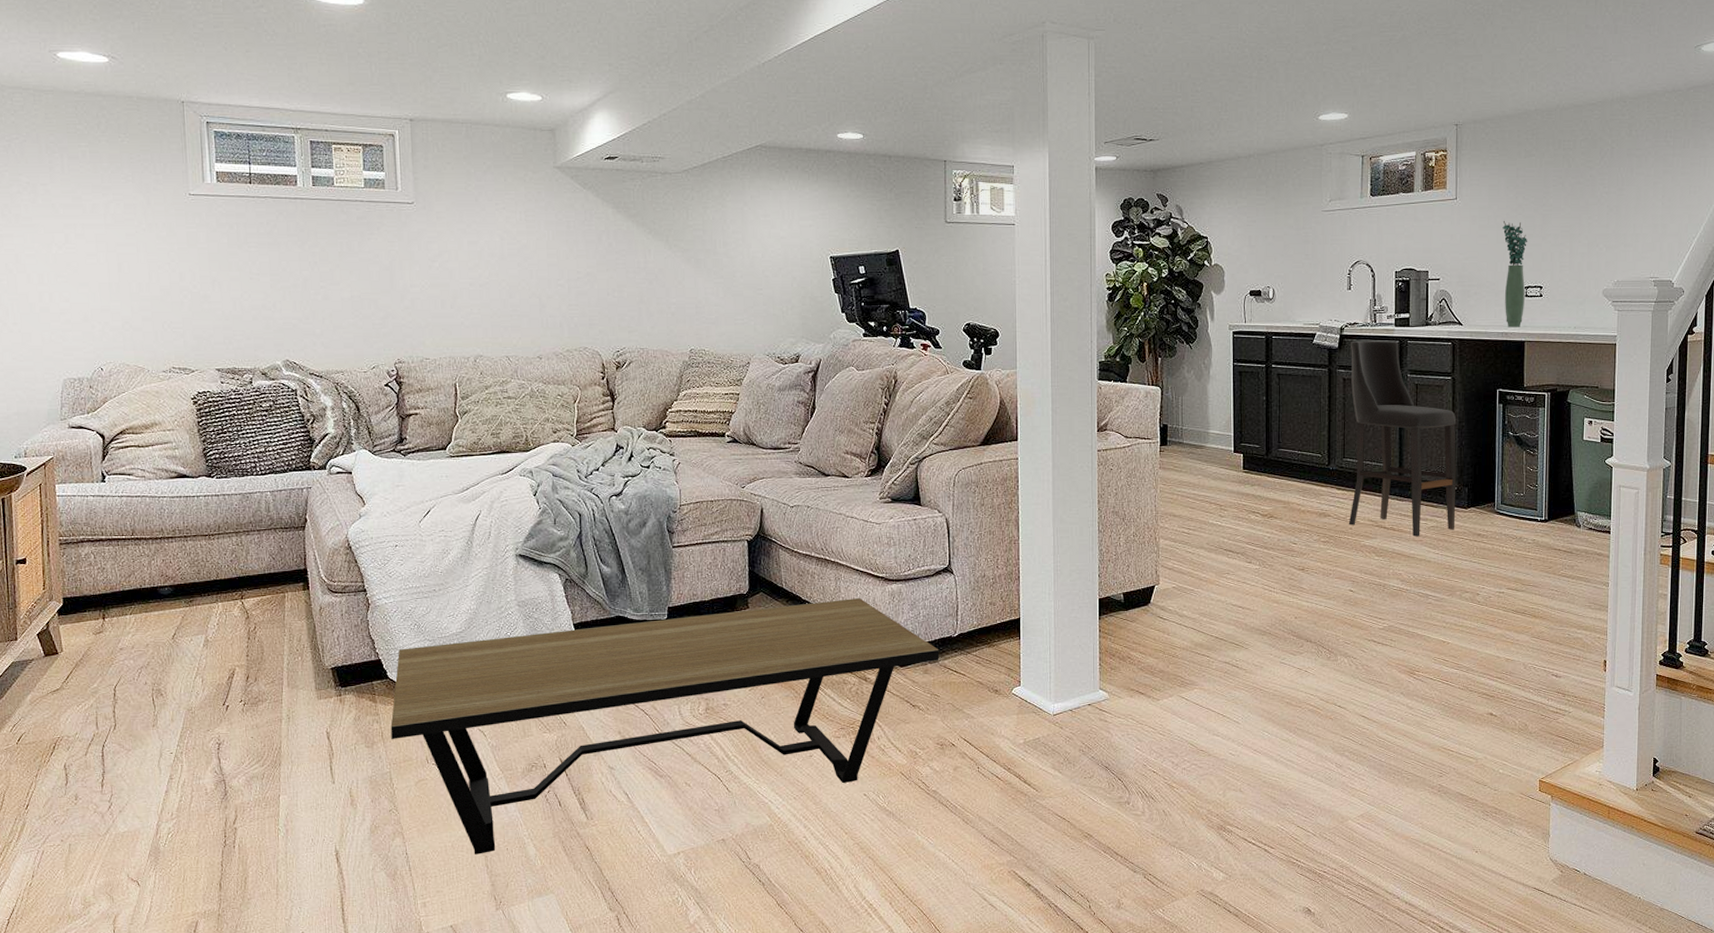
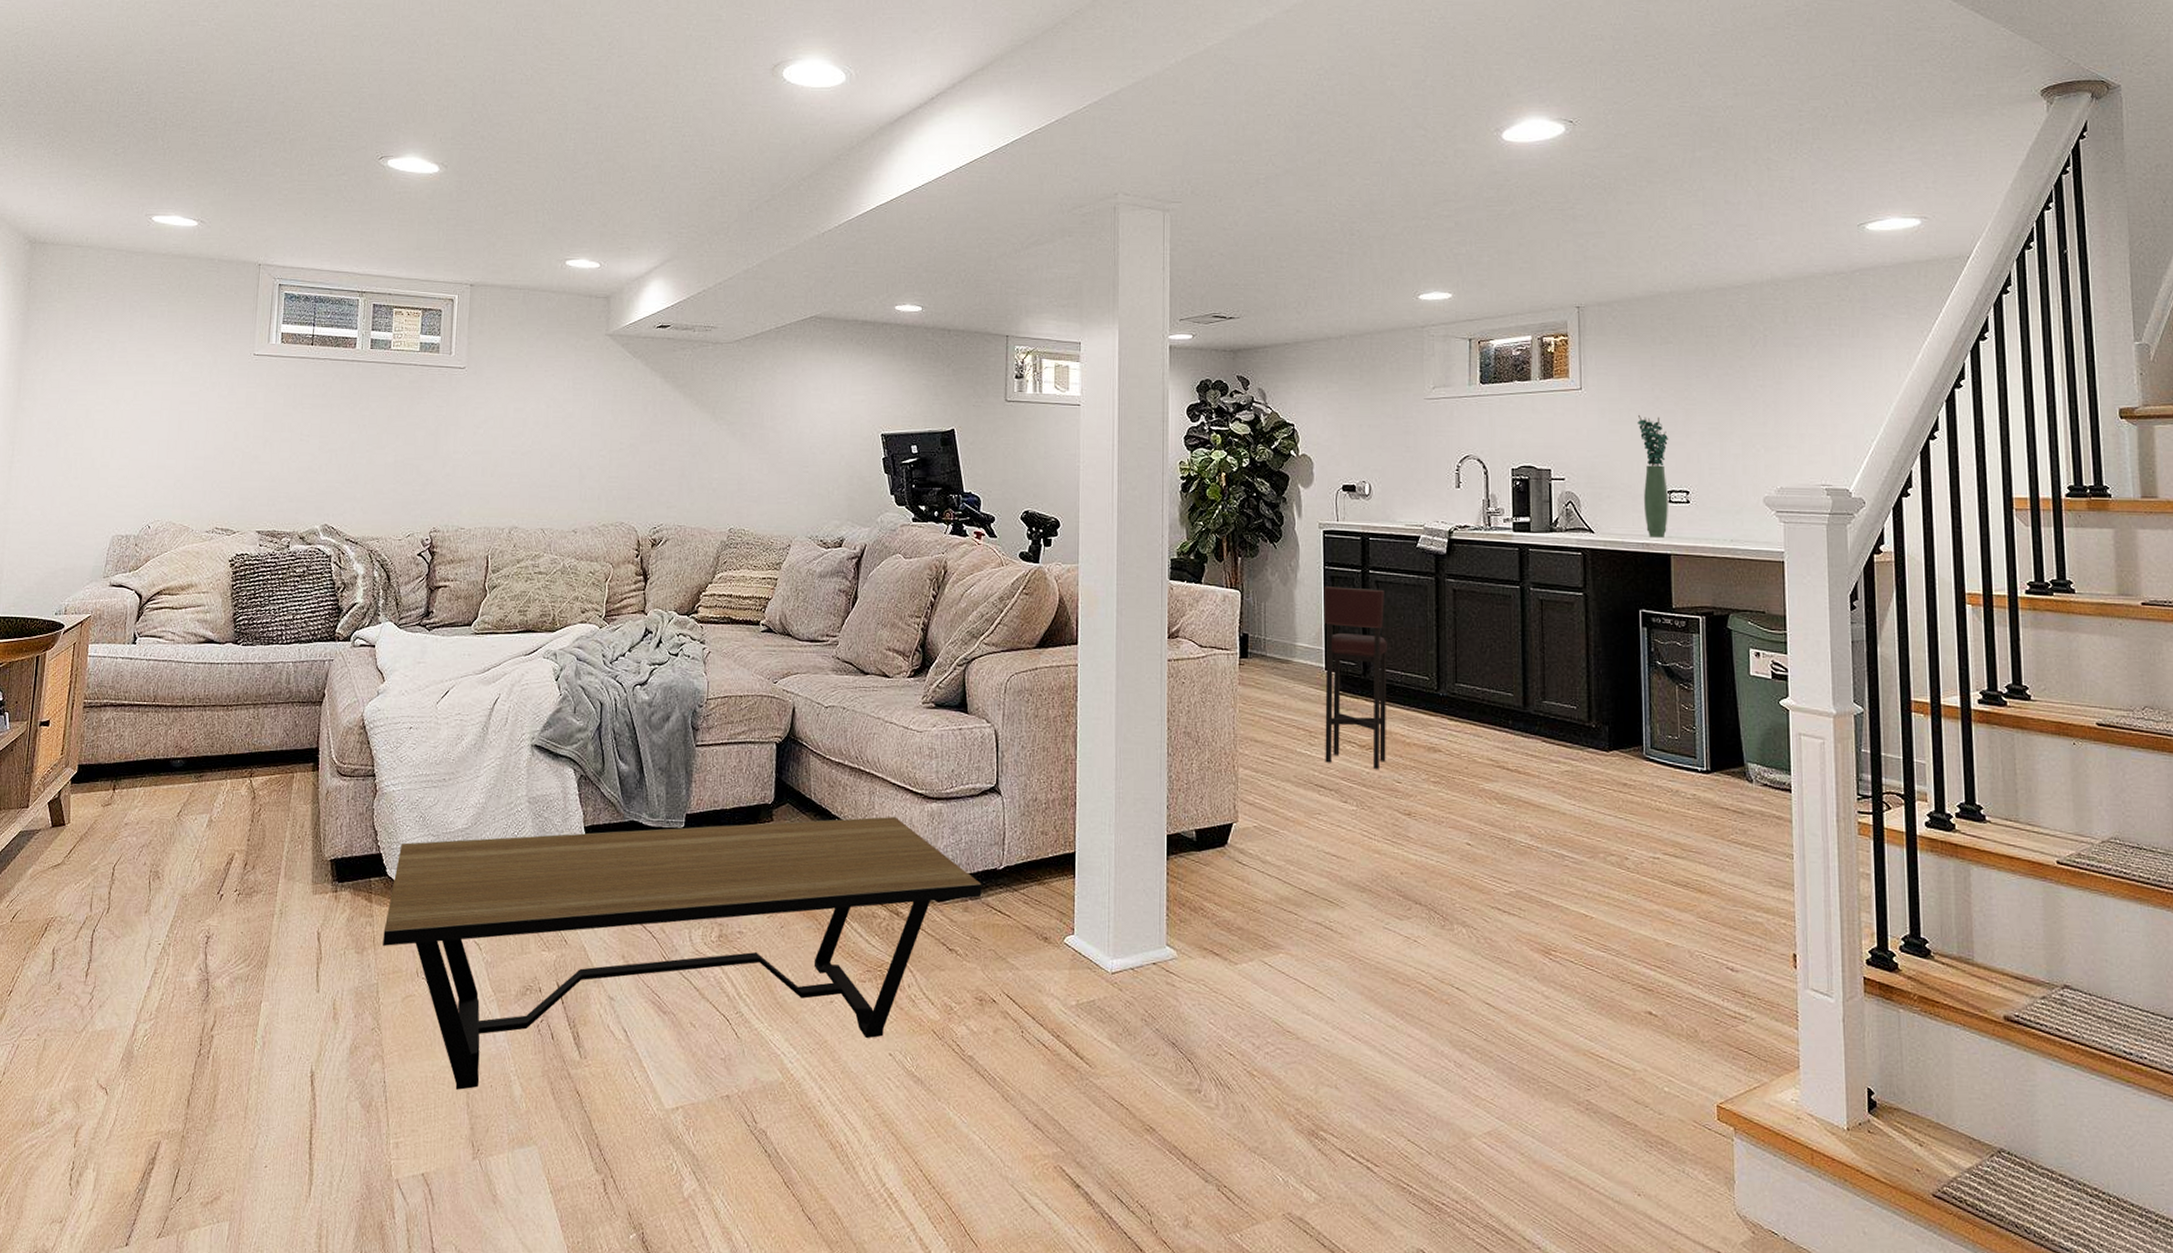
bar stool: none [1233,380,1287,534] -> present [1324,586,1387,769]
bar stool: present [1348,340,1457,537] -> none [1460,546,1595,783]

